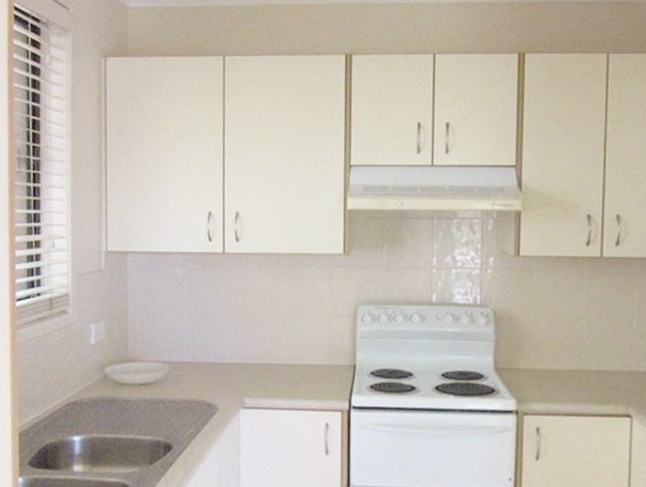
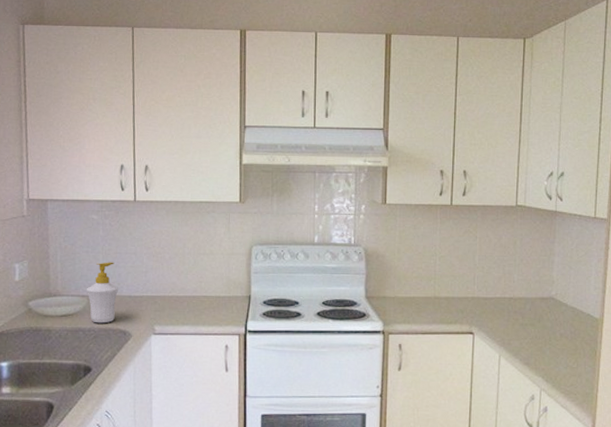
soap bottle: none [167,323,204,394] -> present [86,262,118,324]

